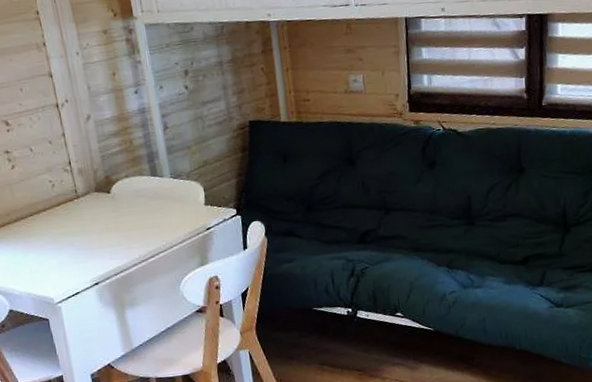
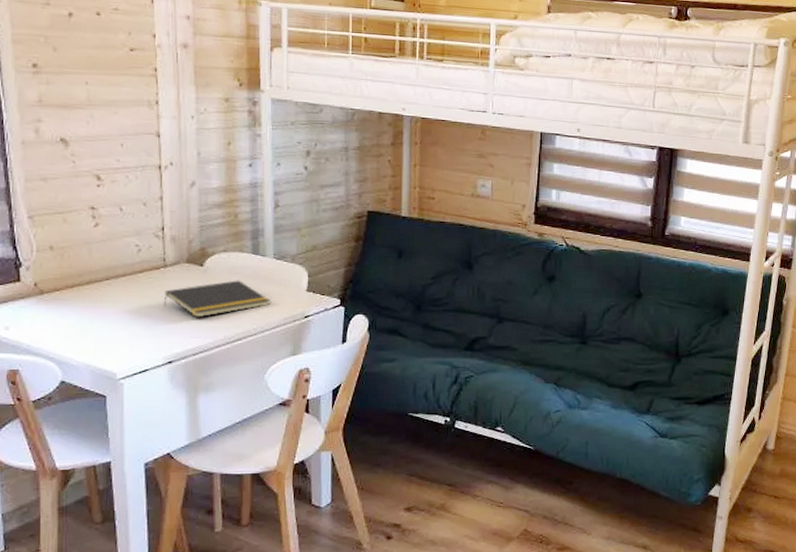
notepad: none [81,202,174,241] -> present [163,280,270,318]

